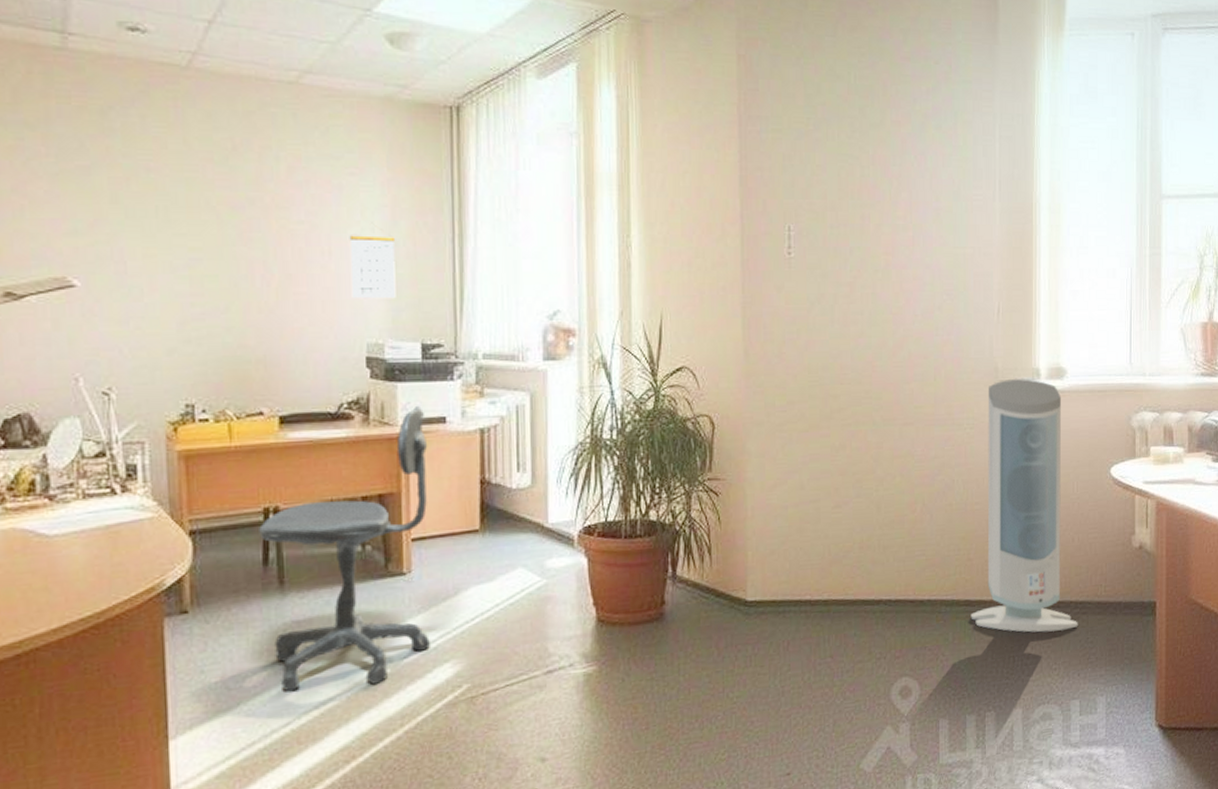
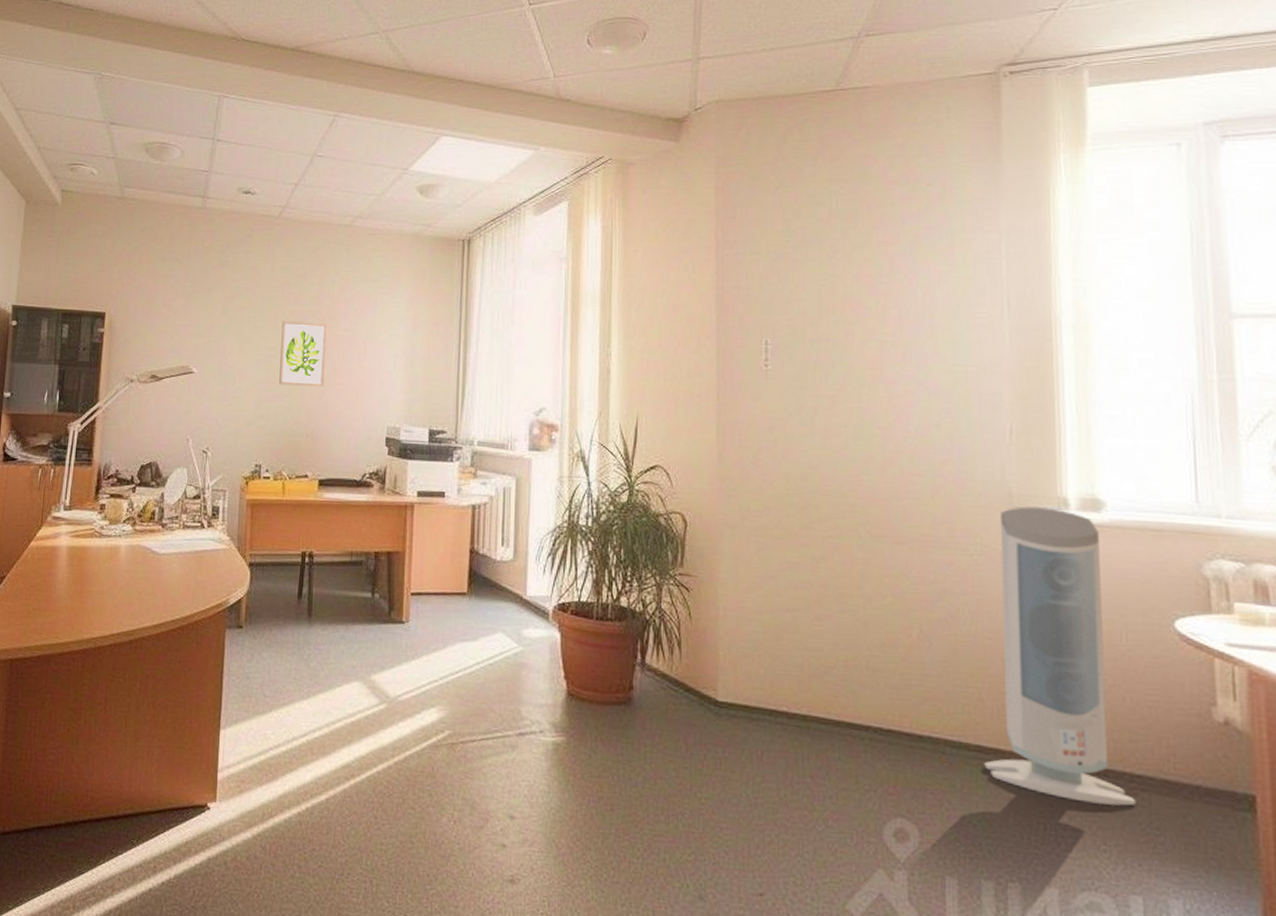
wall art: none [207,211,277,298] -> present [279,320,327,387]
office chair: present [259,405,430,692] -> none [297,480,429,715]
calendar: present [349,235,396,299] -> none [378,340,415,392]

